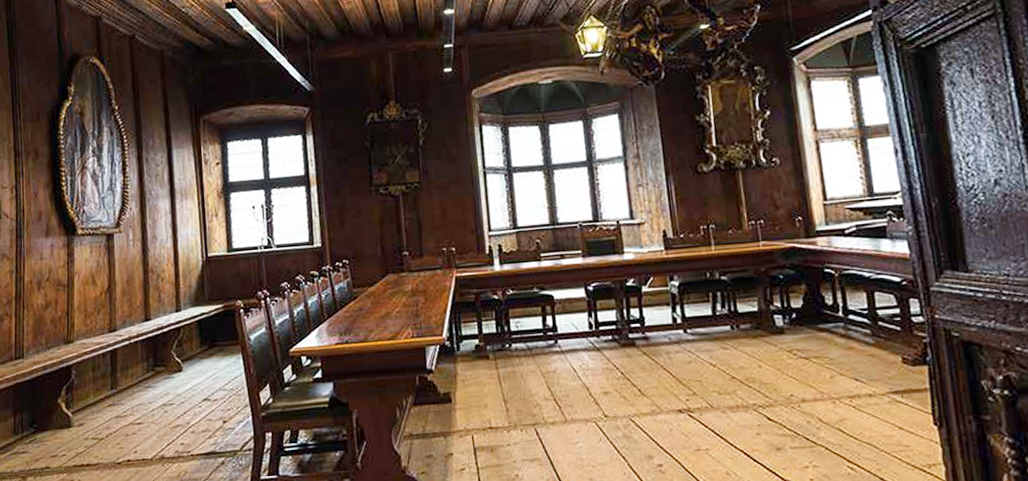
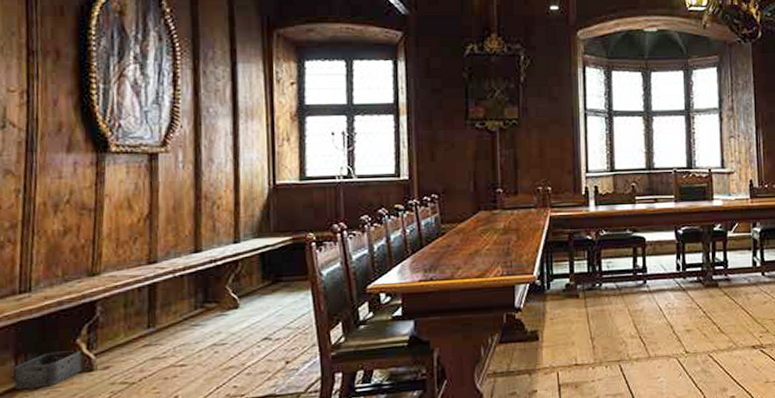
storage bin: none [13,409,63,443] -> present [14,350,82,390]

